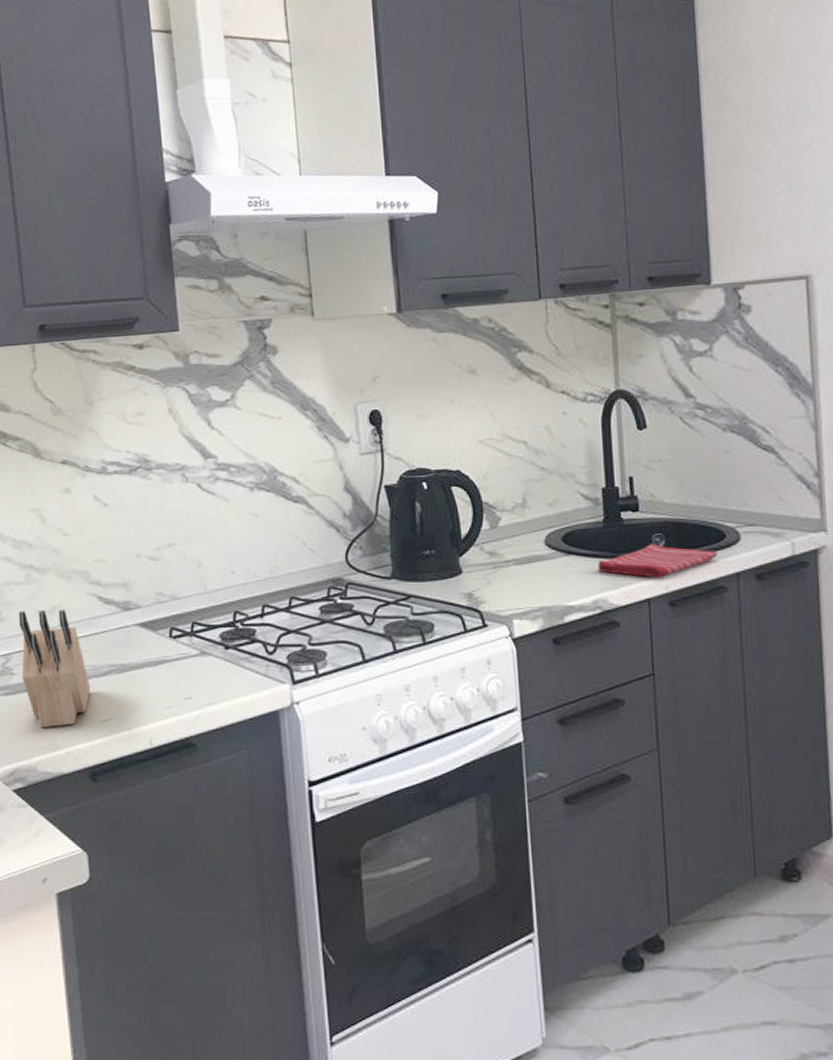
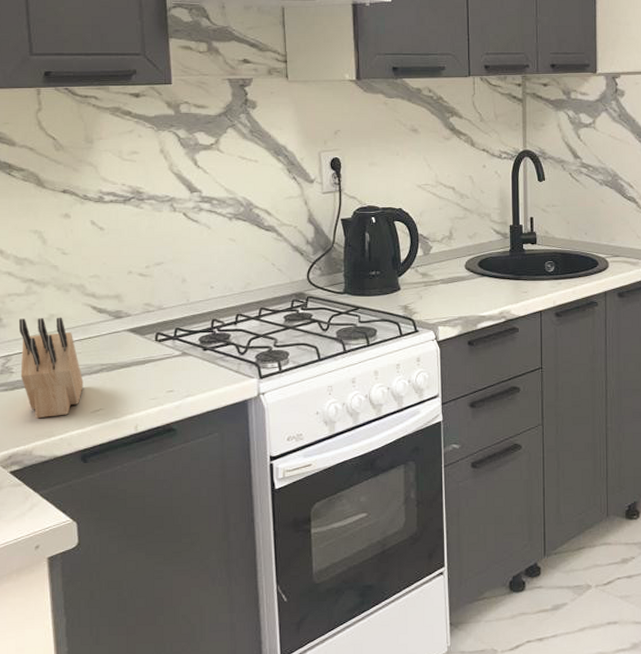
dish towel: present [597,544,717,578] -> none [504,269,592,295]

